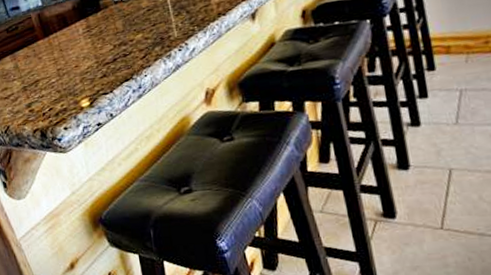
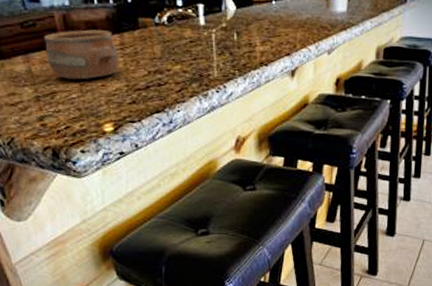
pottery: none [25,18,88,67] -> present [43,29,119,80]

